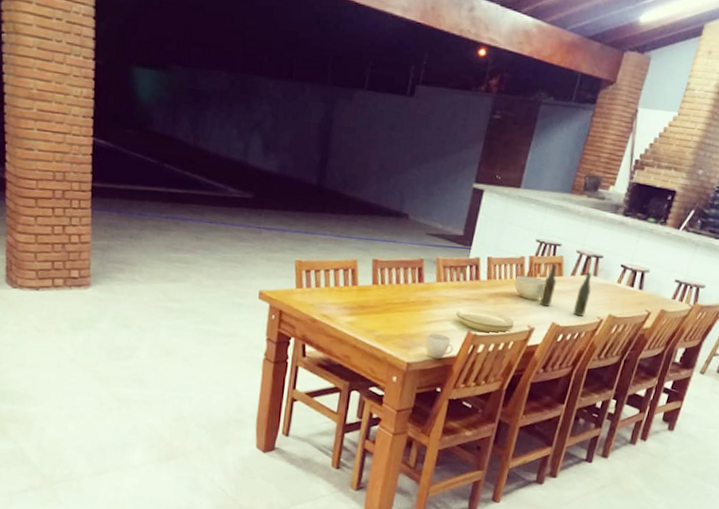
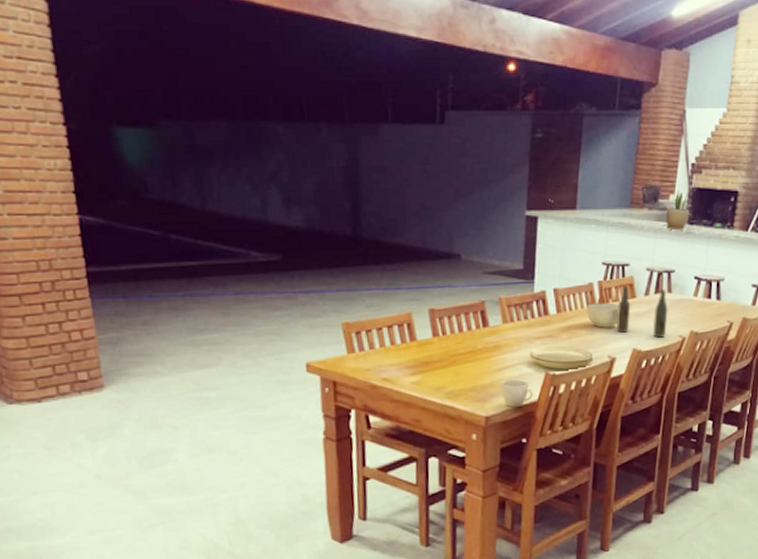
potted plant: none [602,182,632,221] -> present [666,188,691,231]

